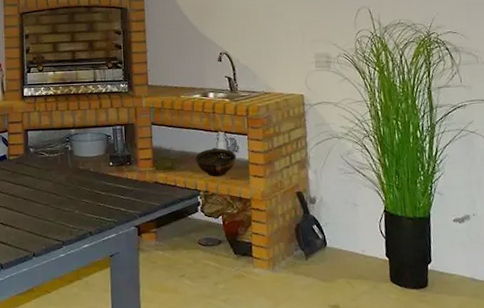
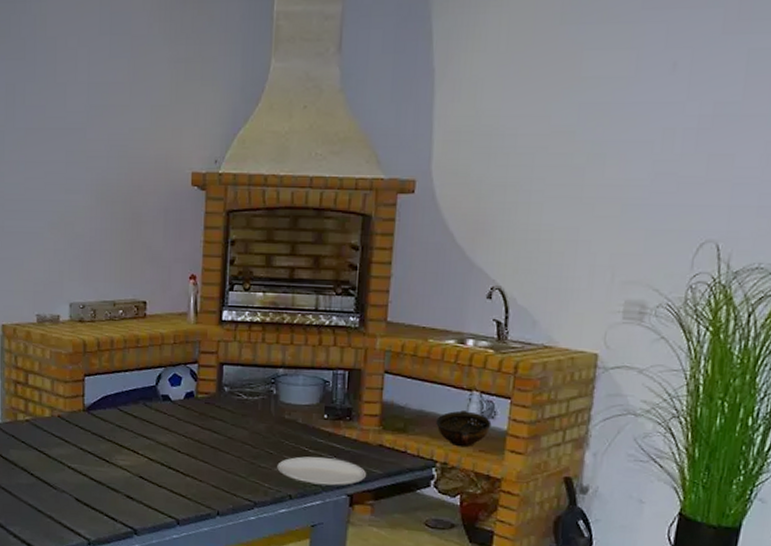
plate: none [78,197,148,221] -> present [277,456,366,486]

